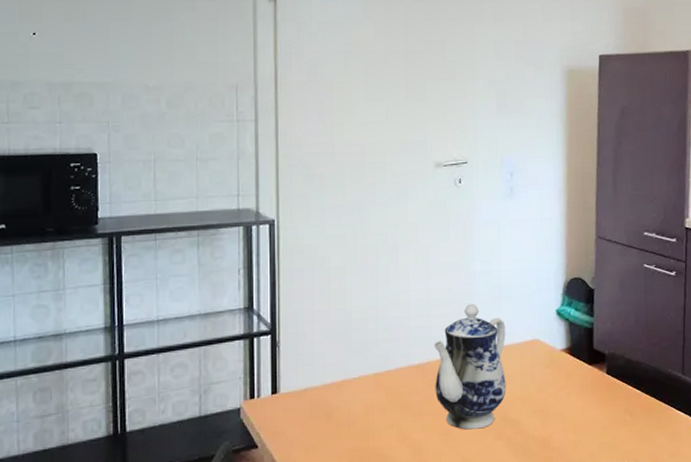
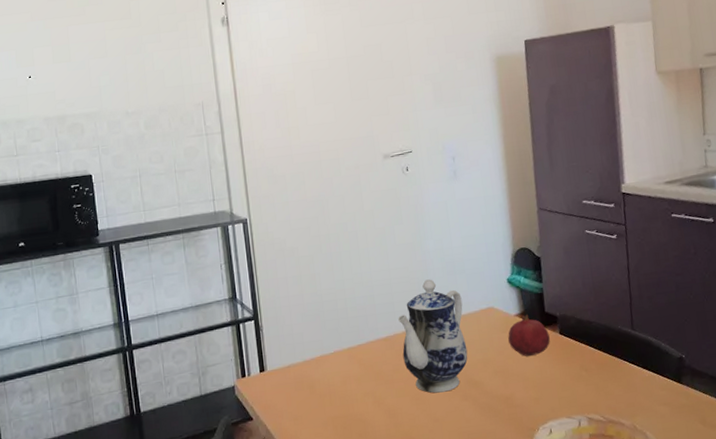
fruit: none [551,349,596,395] -> present [508,314,550,356]

